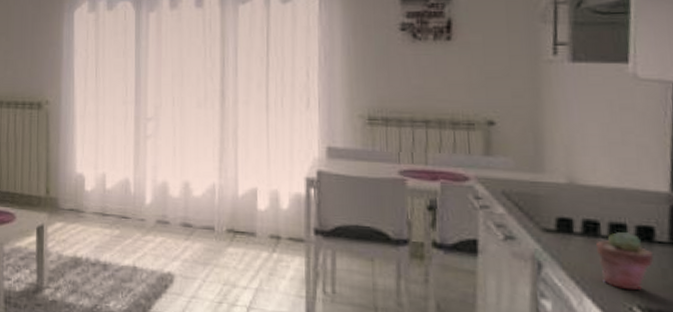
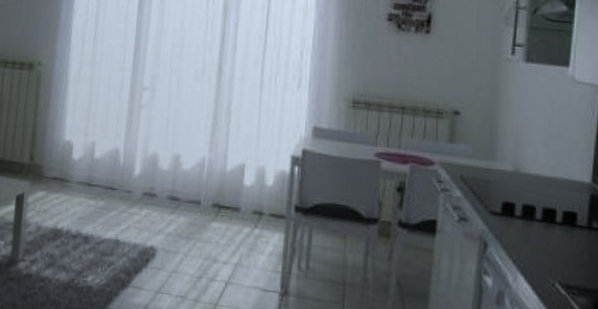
potted succulent: present [597,231,654,291] -> none [532,215,575,269]

